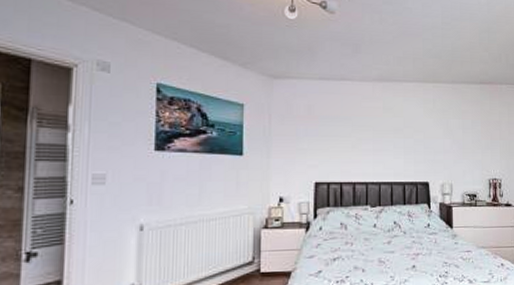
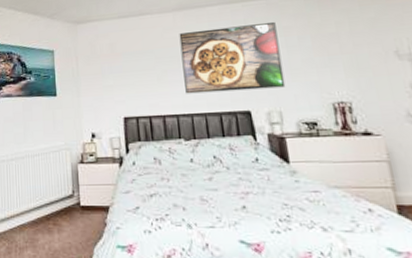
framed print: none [376,103,458,164] -> present [179,21,286,94]

